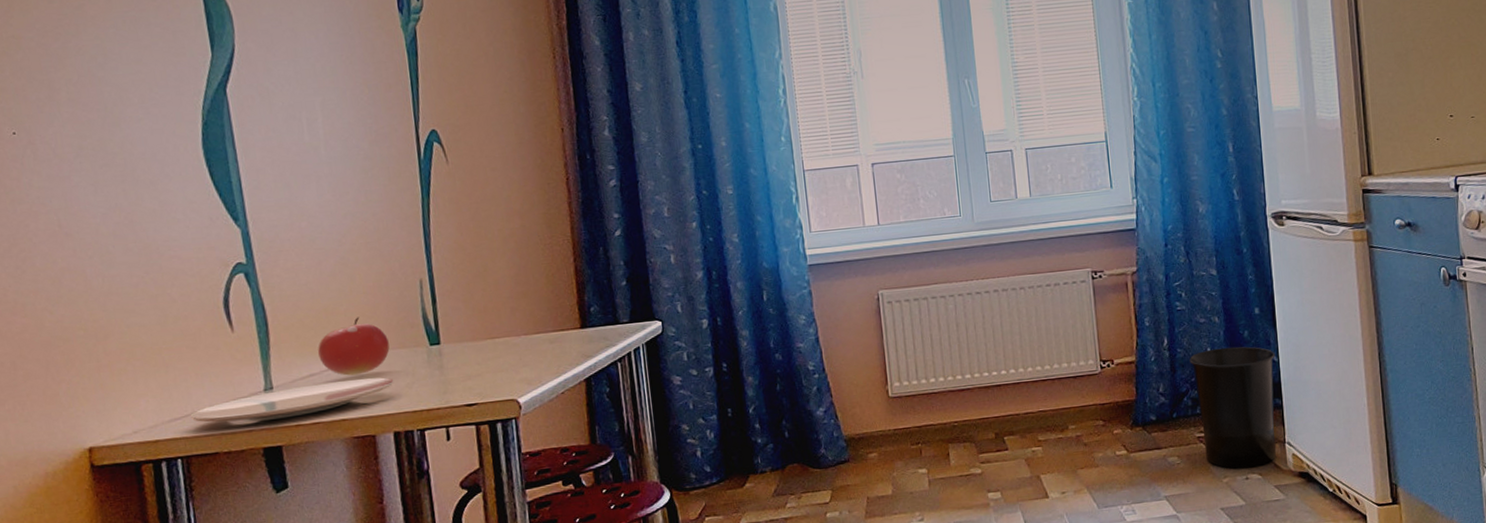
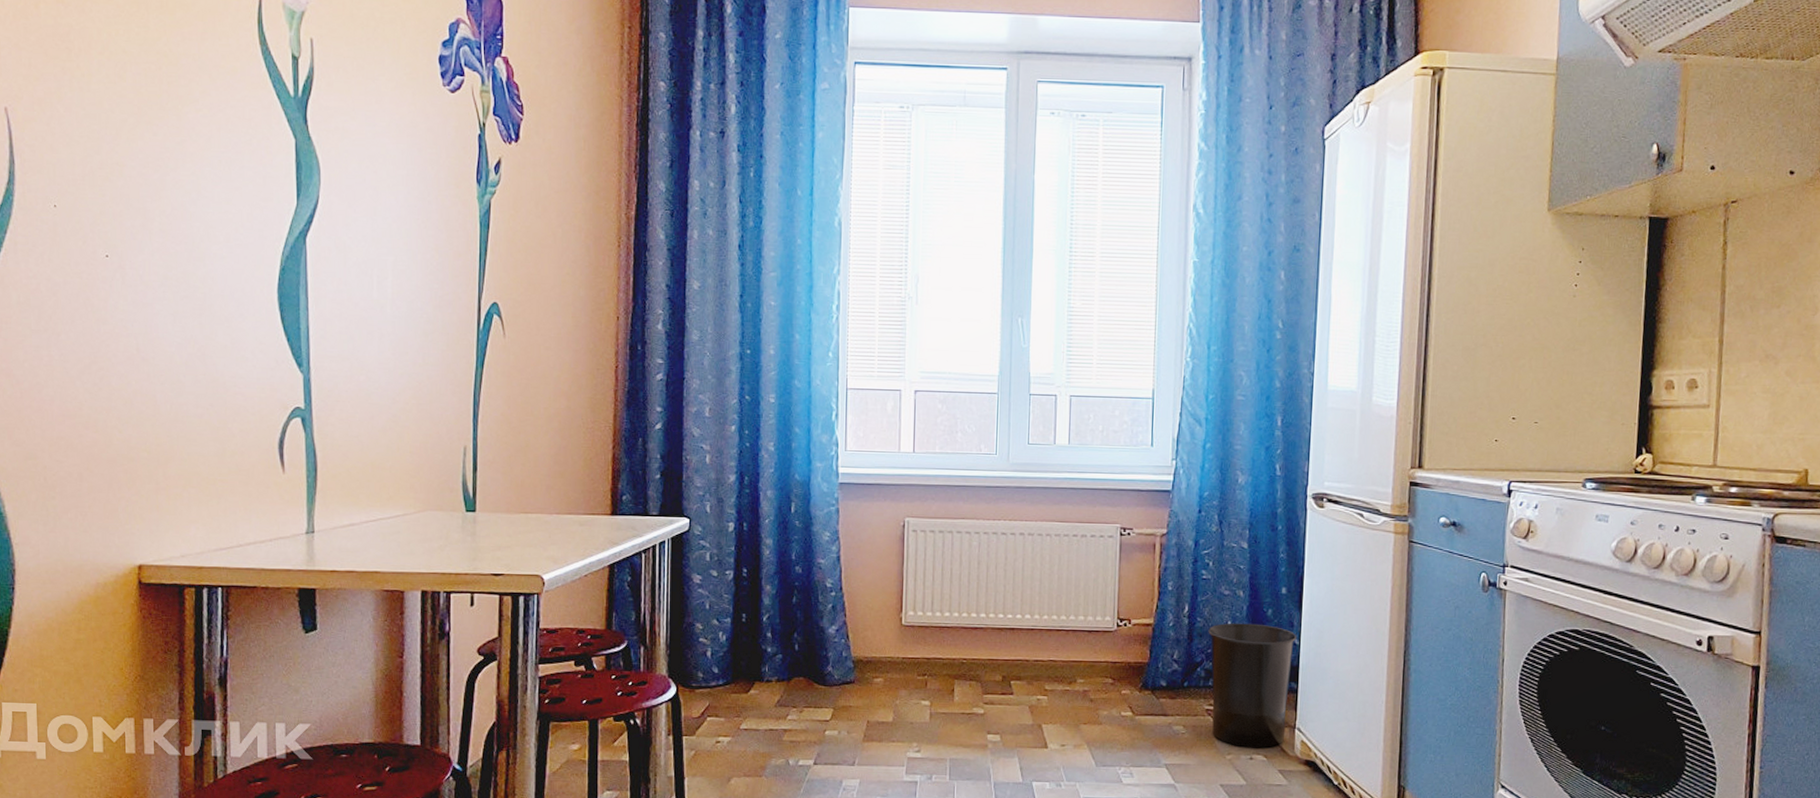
plate: present [190,377,394,423] -> none [235,534,428,563]
fruit: present [317,317,390,376] -> none [359,474,427,531]

